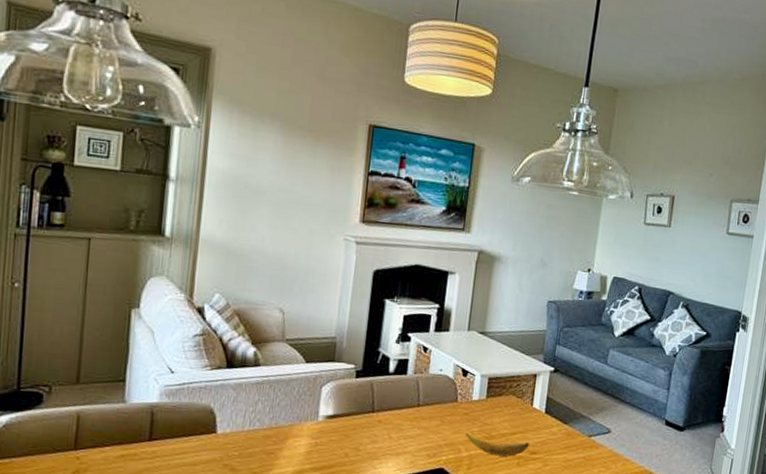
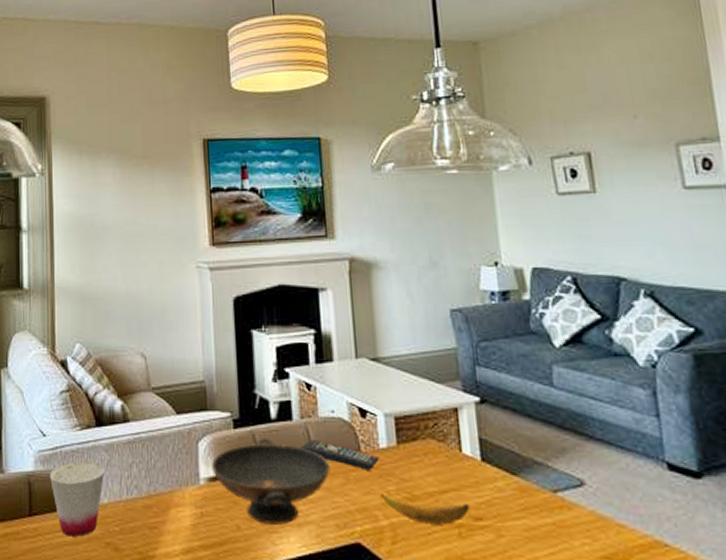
cup: none [174,396,231,459] -> present [50,460,105,537]
decorative bowl: none [331,386,431,454] -> present [212,438,331,525]
remote control: none [409,391,471,416] -> present [300,440,379,470]

